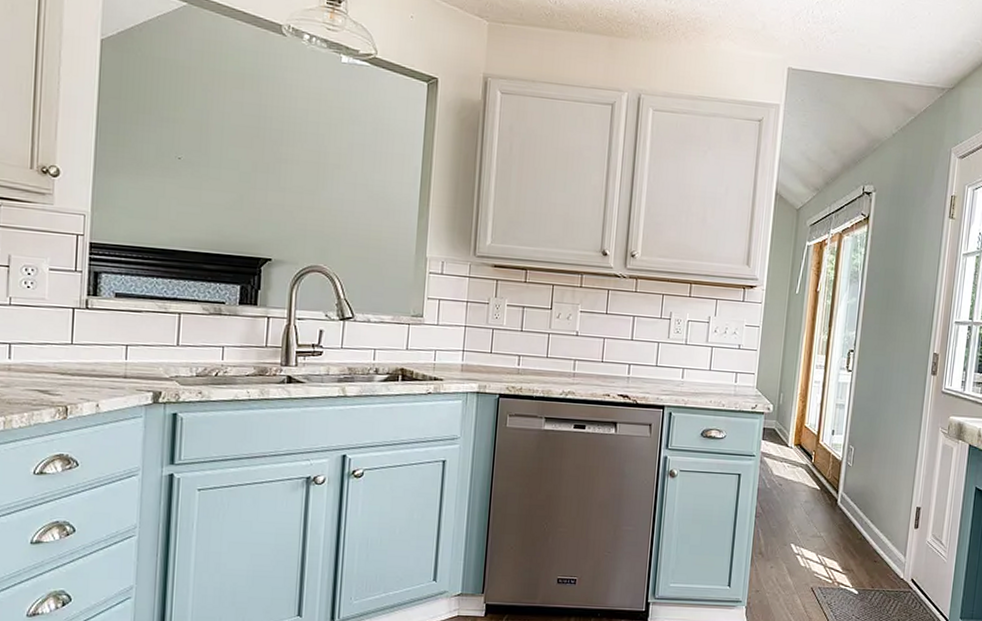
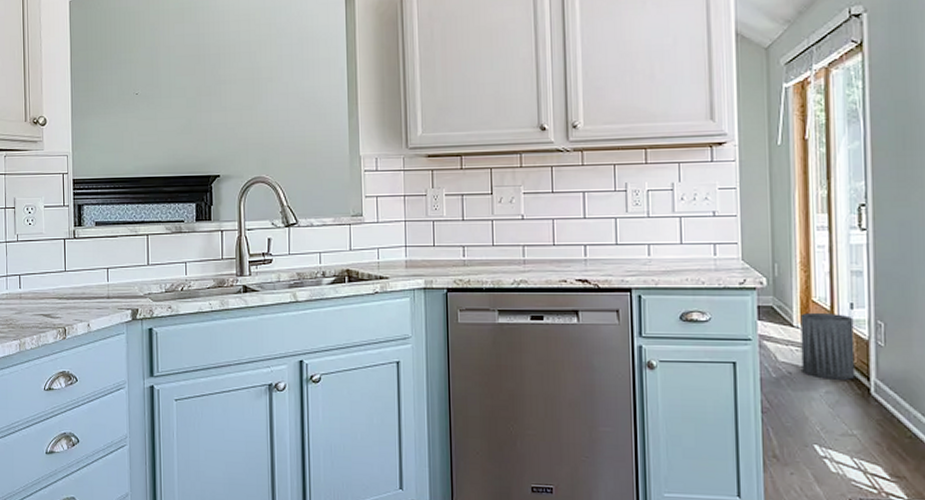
trash can: none [790,435,833,492] -> present [800,312,855,380]

